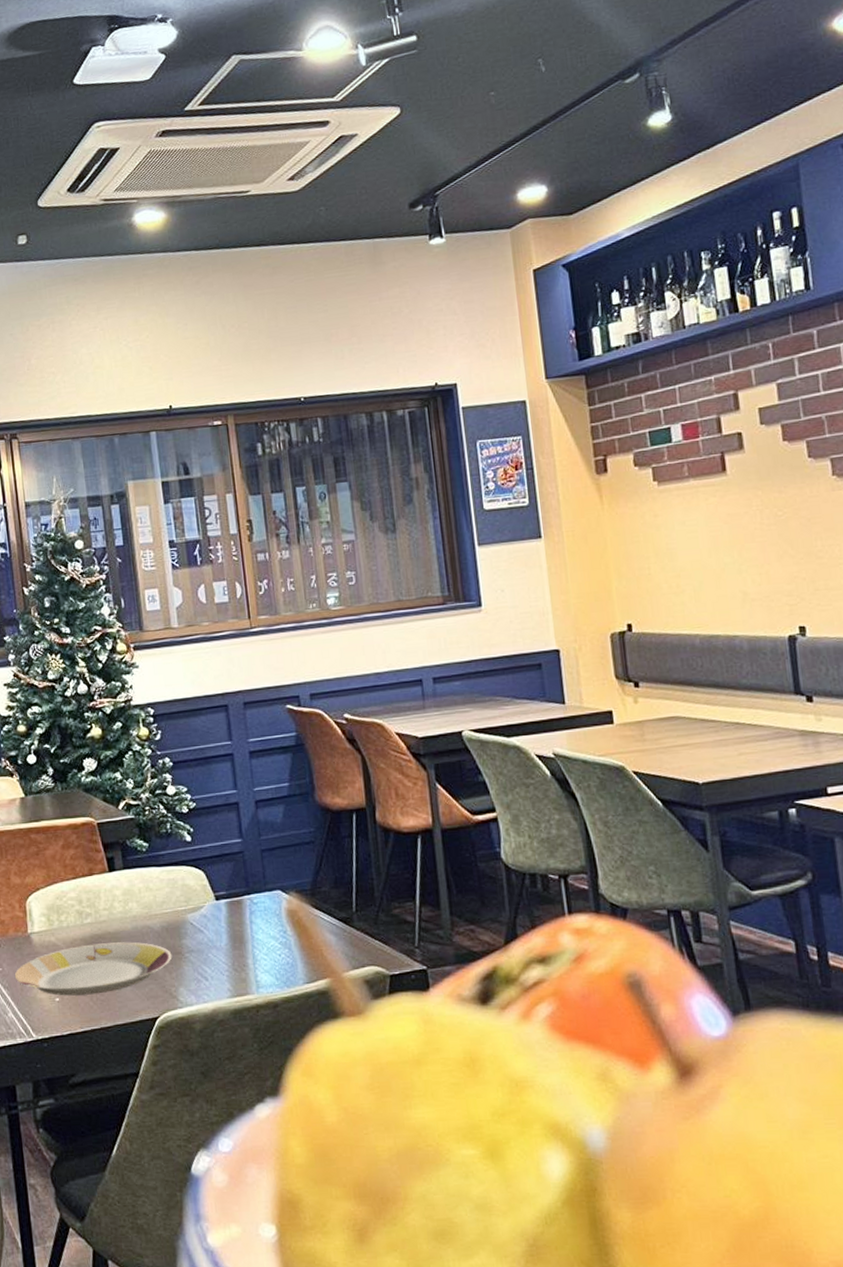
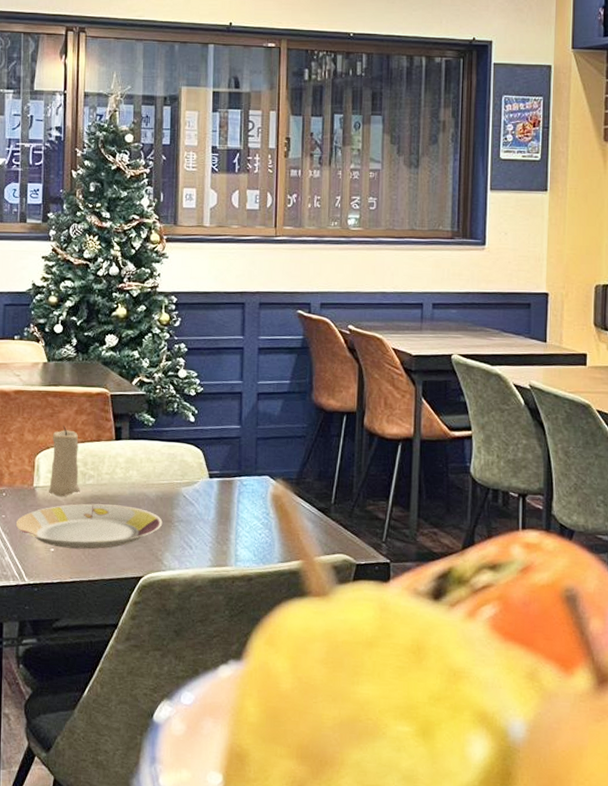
candle: none [41,862,79,941] -> present [49,425,80,497]

